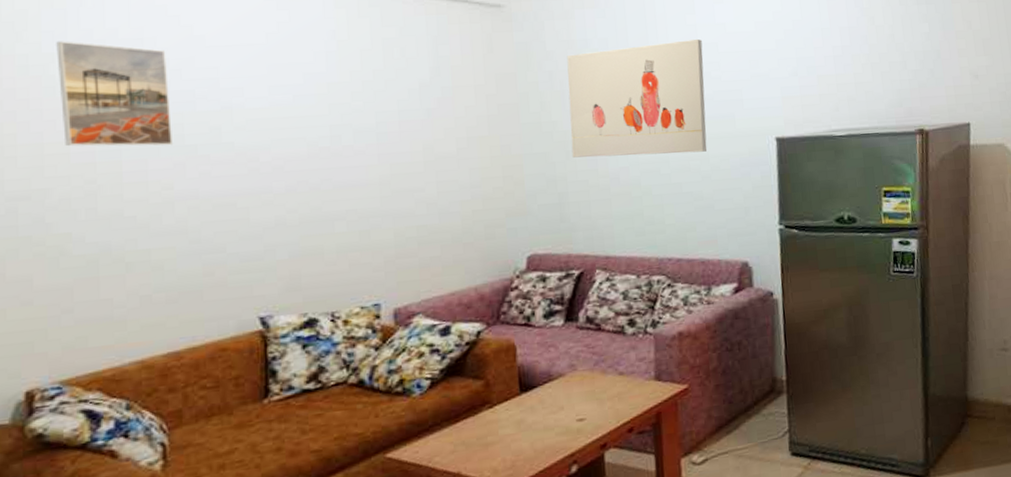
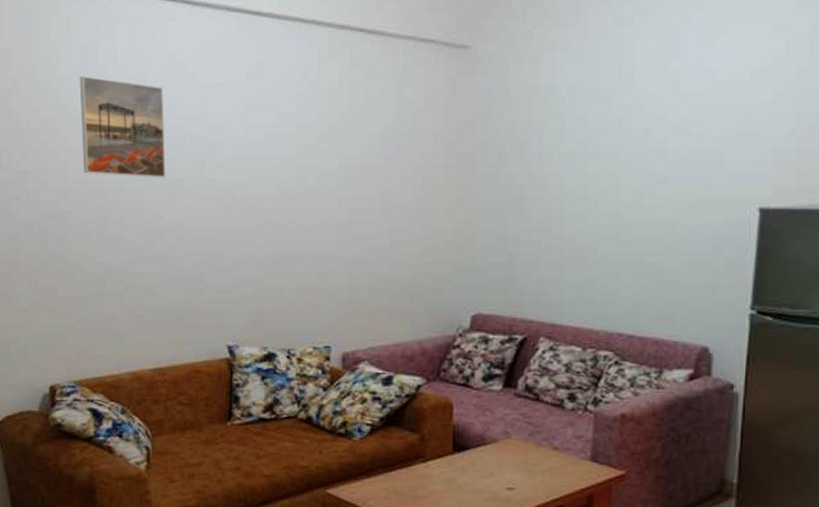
wall art: present [567,39,708,158] -> none [527,89,684,219]

